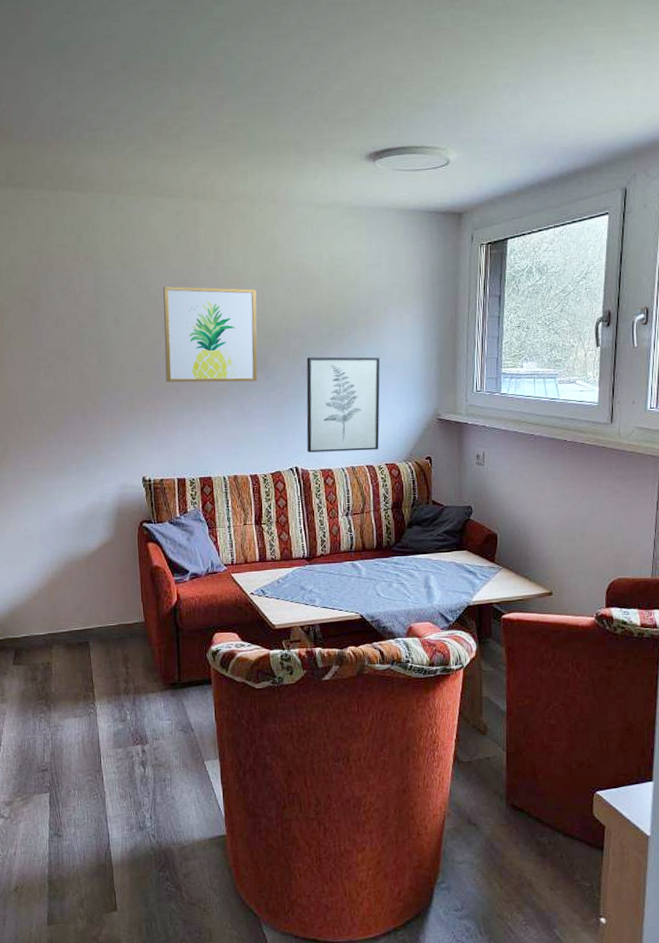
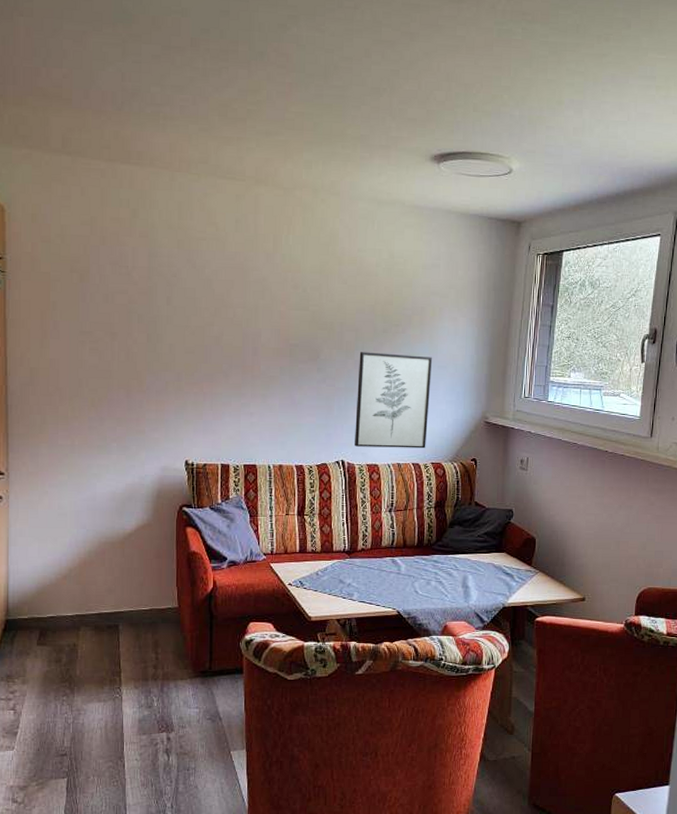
wall art: present [163,286,258,383] -> none [216,270,313,372]

